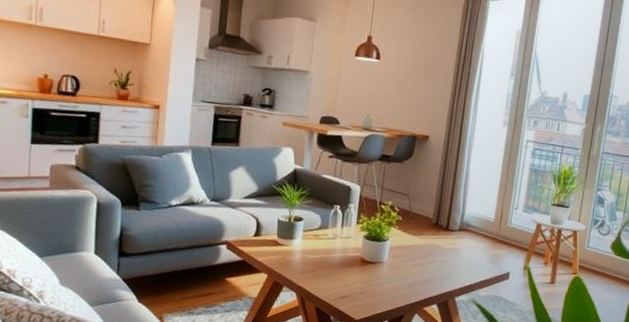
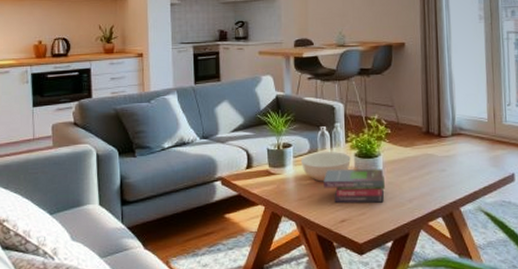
bowl: none [309,229,360,258] -> present [300,152,351,182]
books: none [329,247,389,285] -> present [323,169,386,203]

